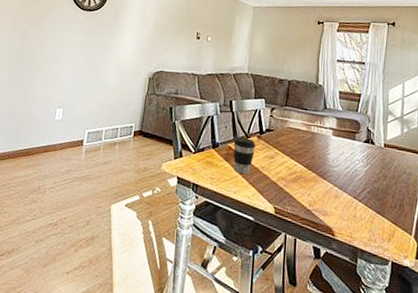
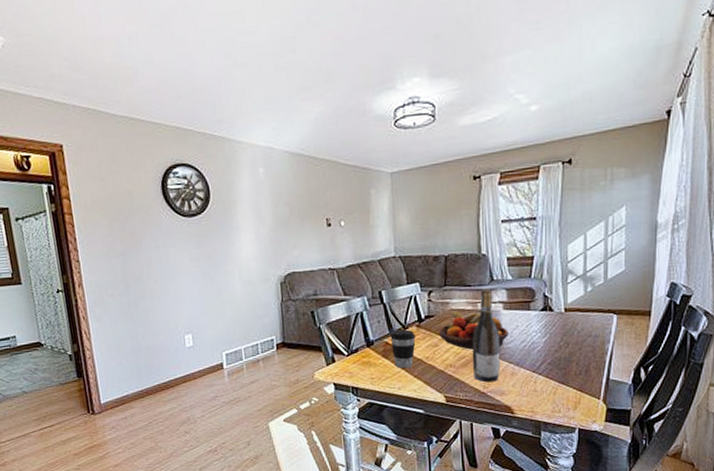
fruit bowl: none [275,129,335,169] -> present [438,310,508,350]
wine bottle: none [301,114,328,202] -> present [472,288,501,383]

